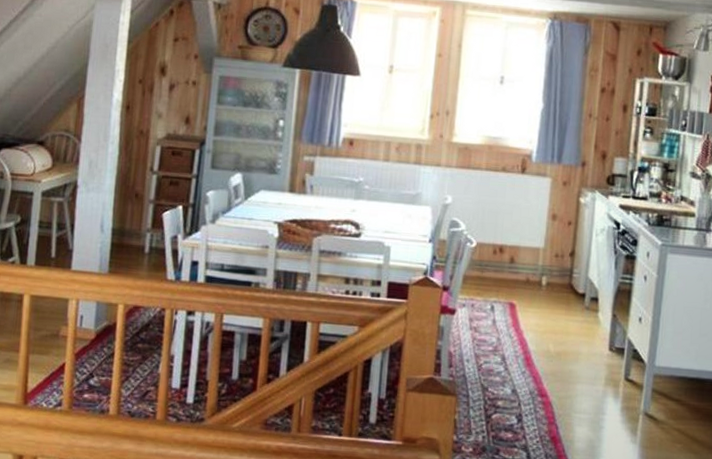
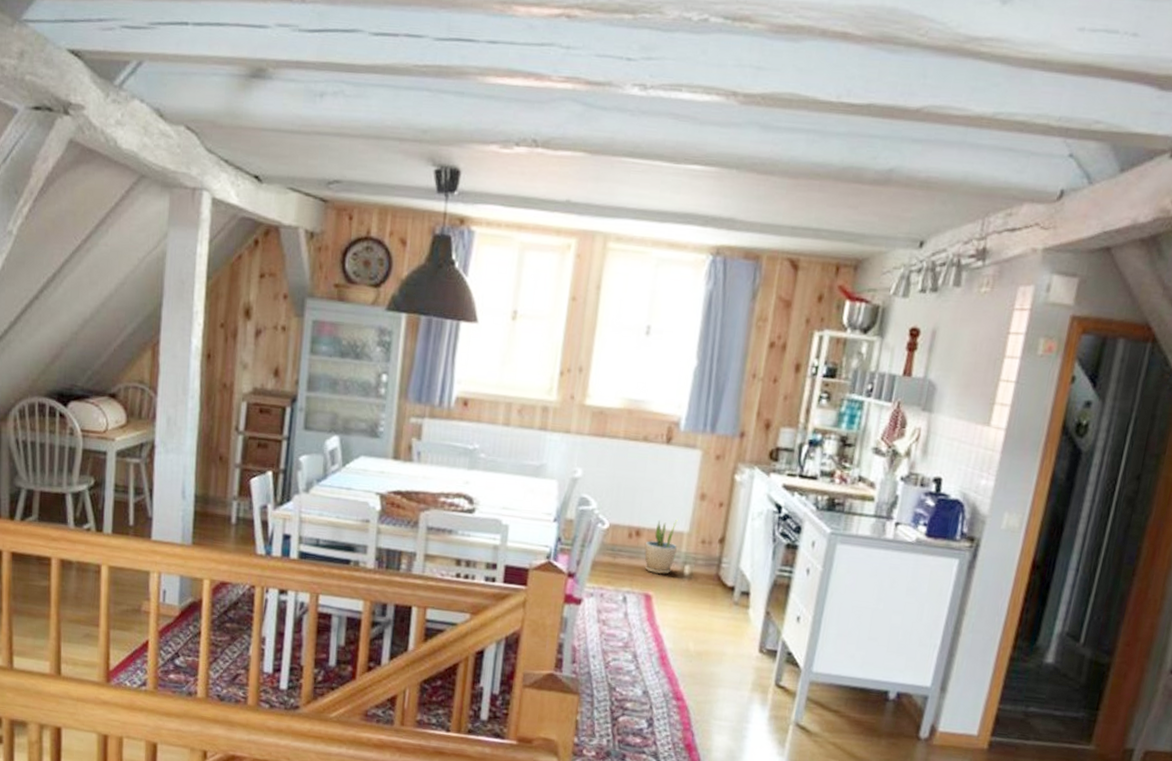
potted plant: none [507,237,535,285] -> present [644,519,679,574]

